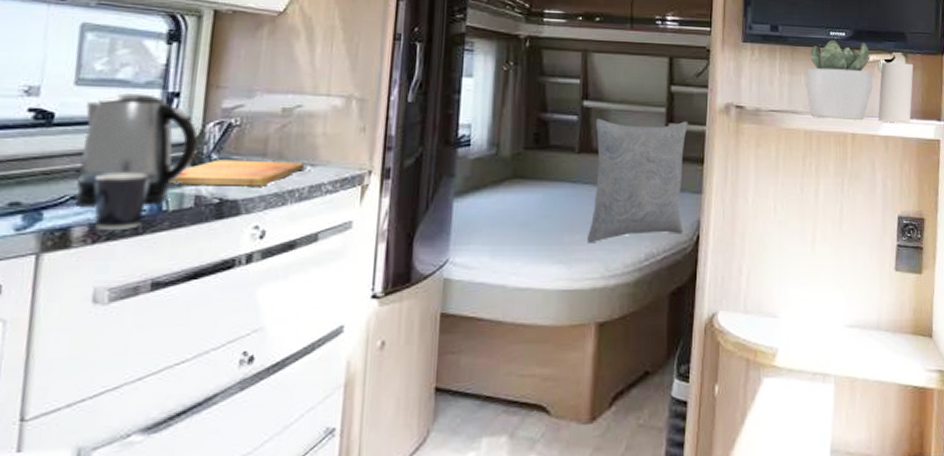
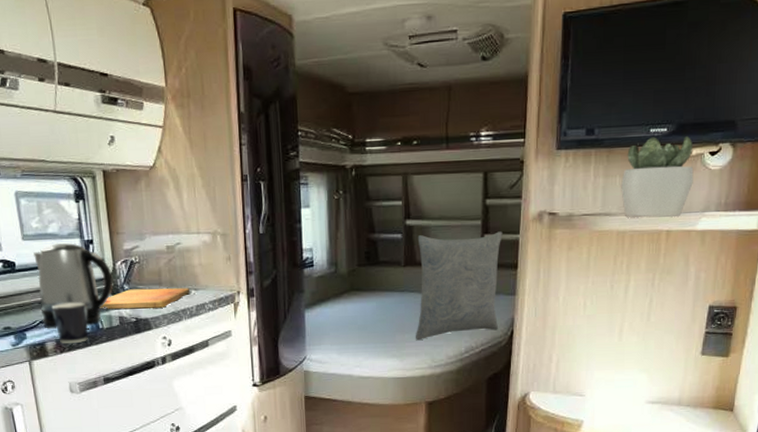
candle: present [878,62,914,124] -> none [697,153,742,217]

